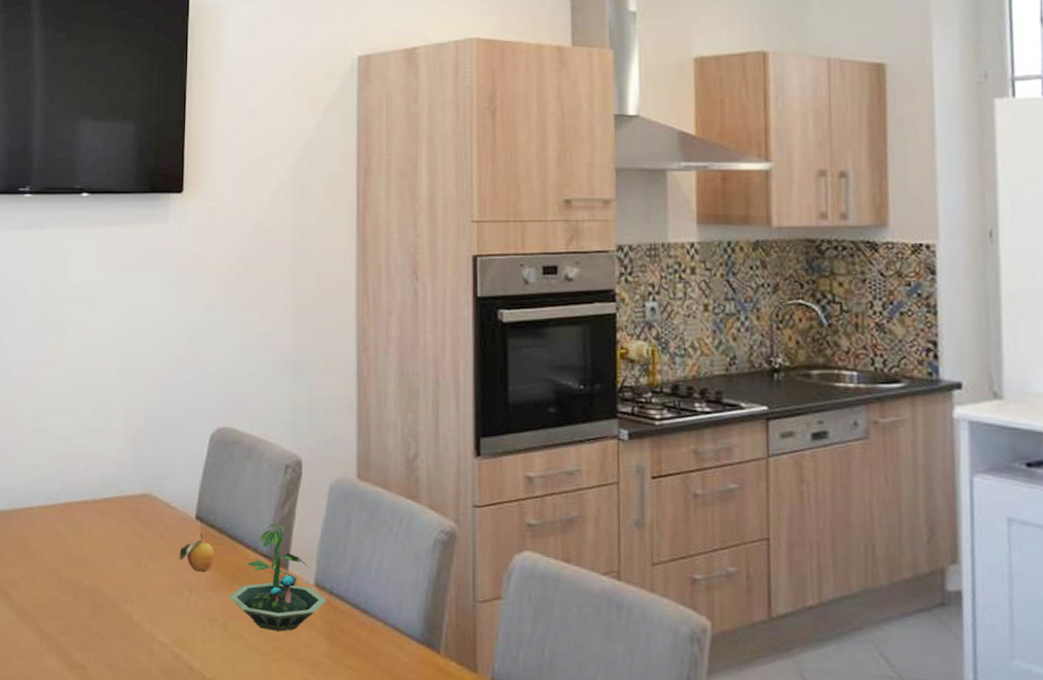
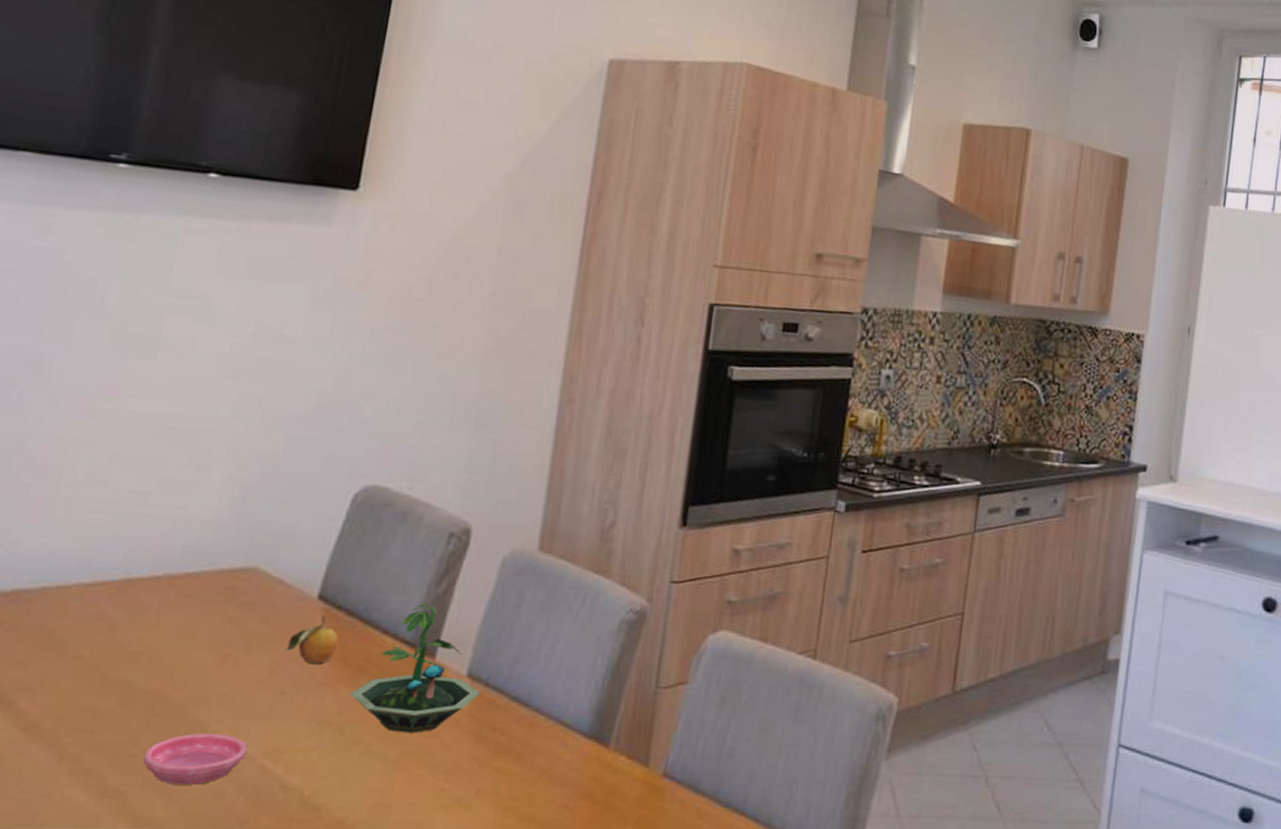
saucer: none [94,622,162,663] -> present [143,732,248,785]

